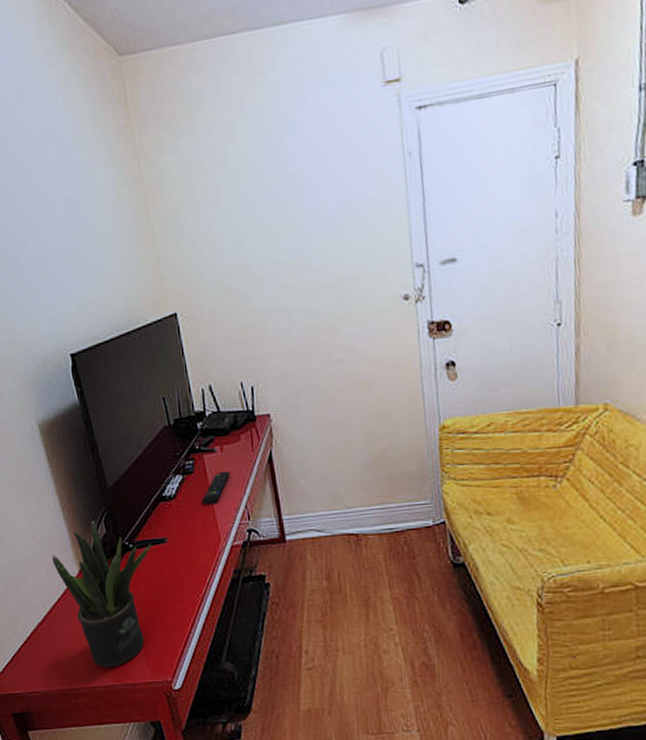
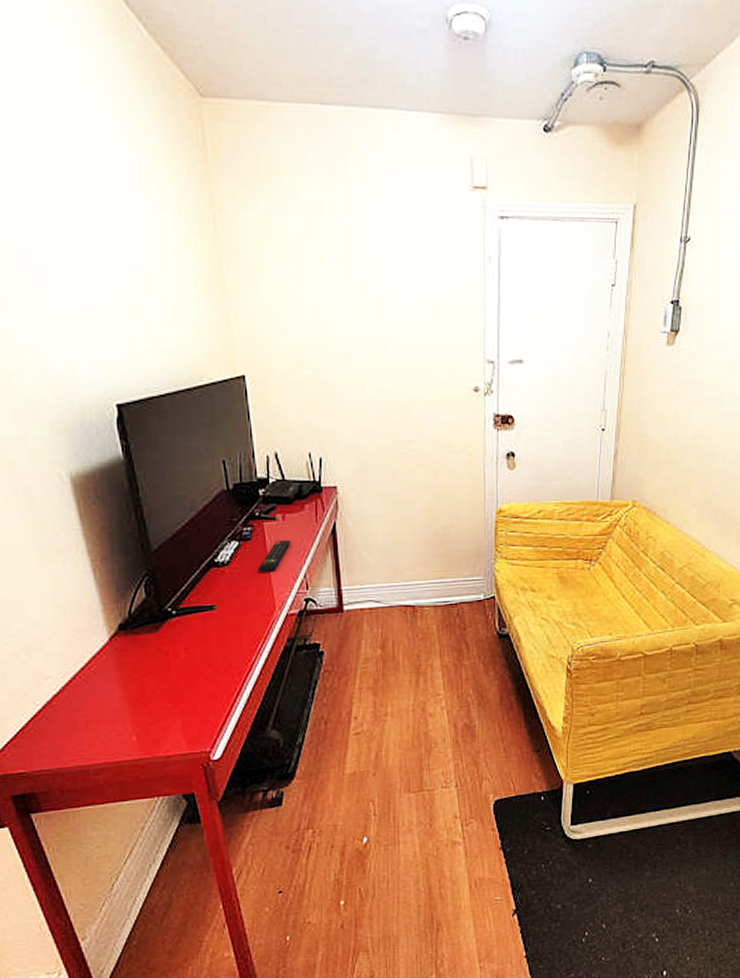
potted plant: present [52,521,152,668] -> none [76,585,199,741]

